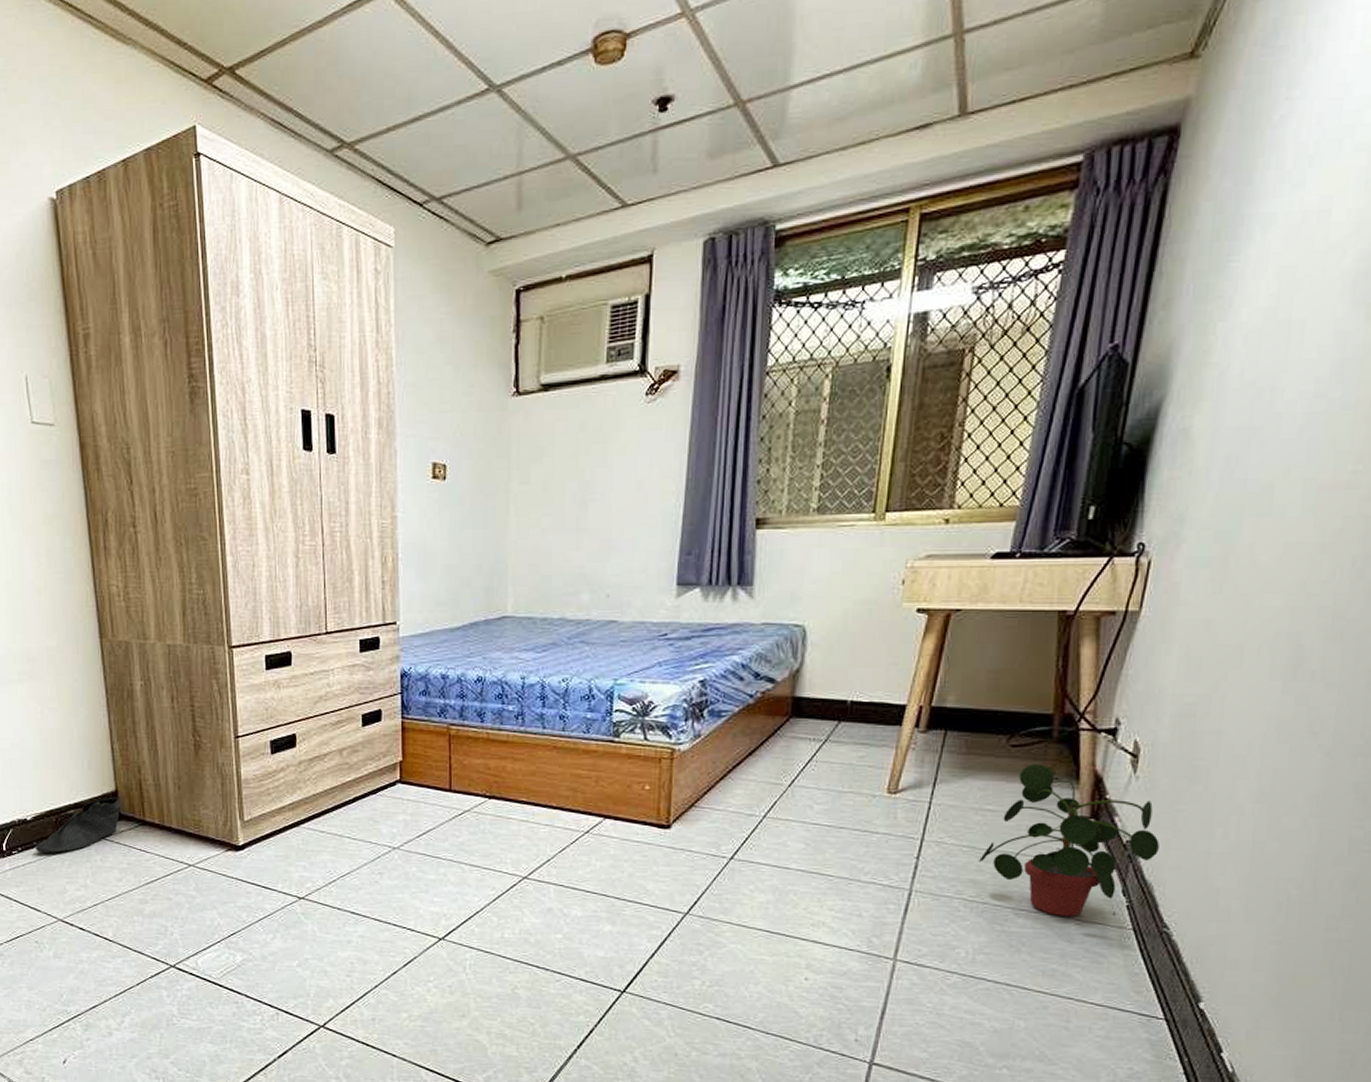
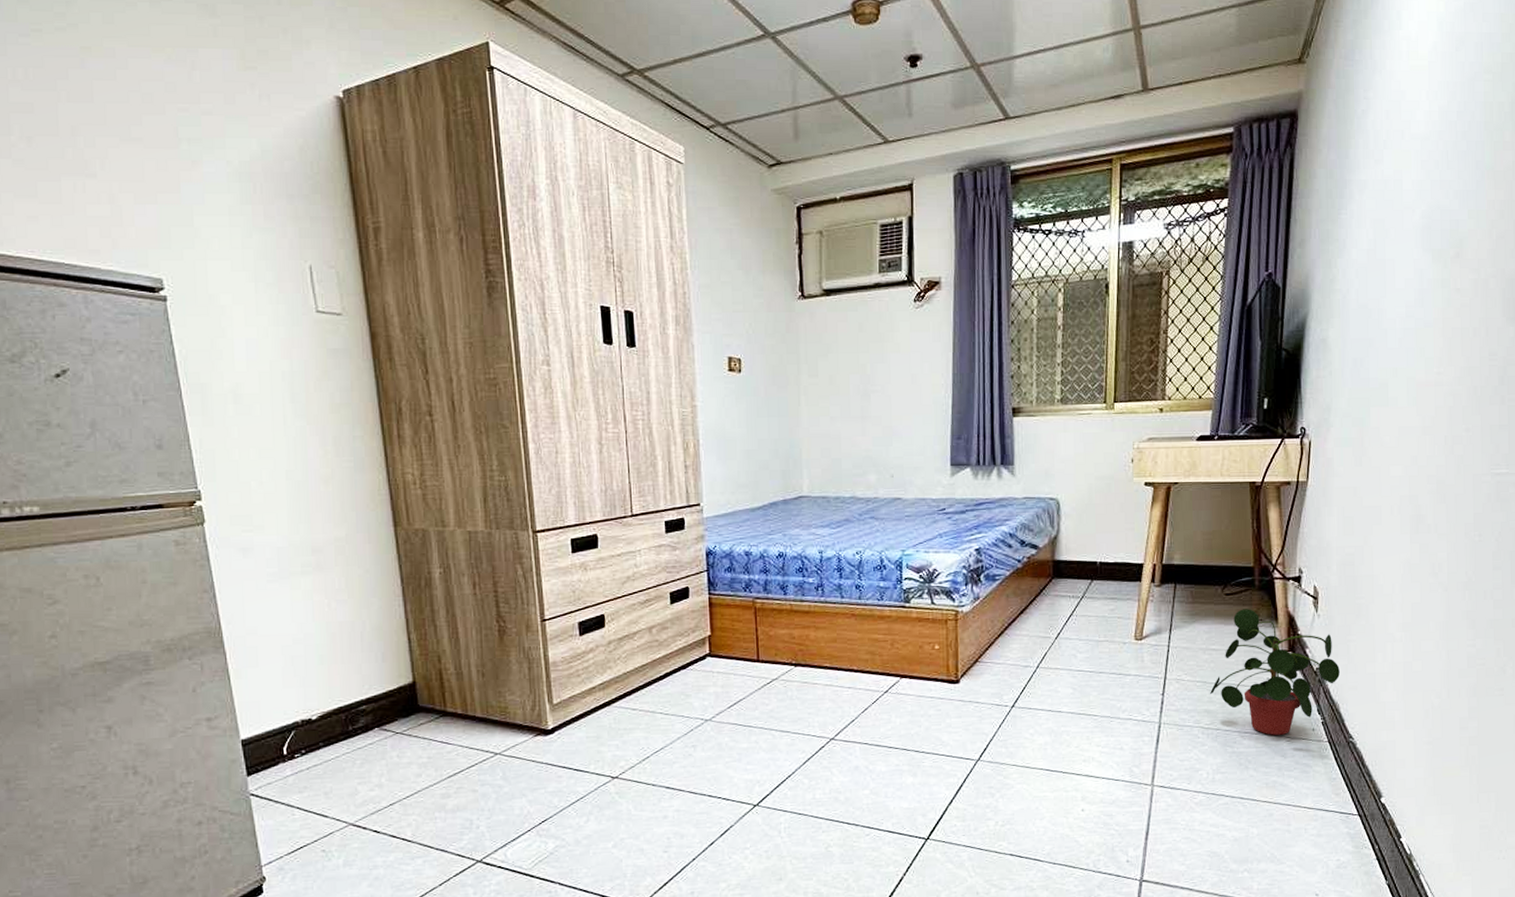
shoe: present [35,797,120,853] -> none [321,688,418,753]

